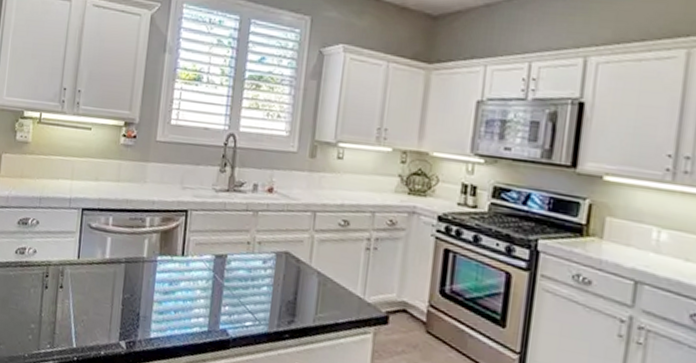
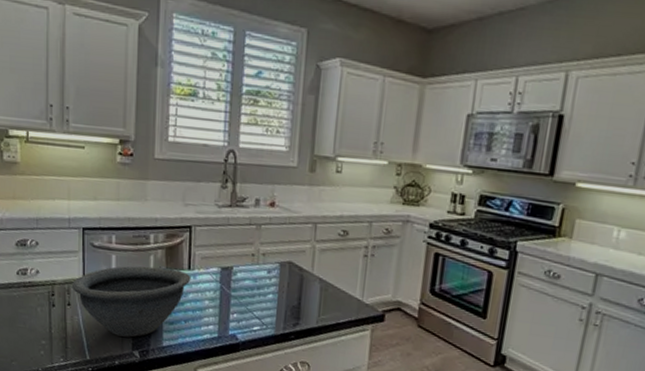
bowl: none [65,249,184,326] -> present [71,266,191,338]

